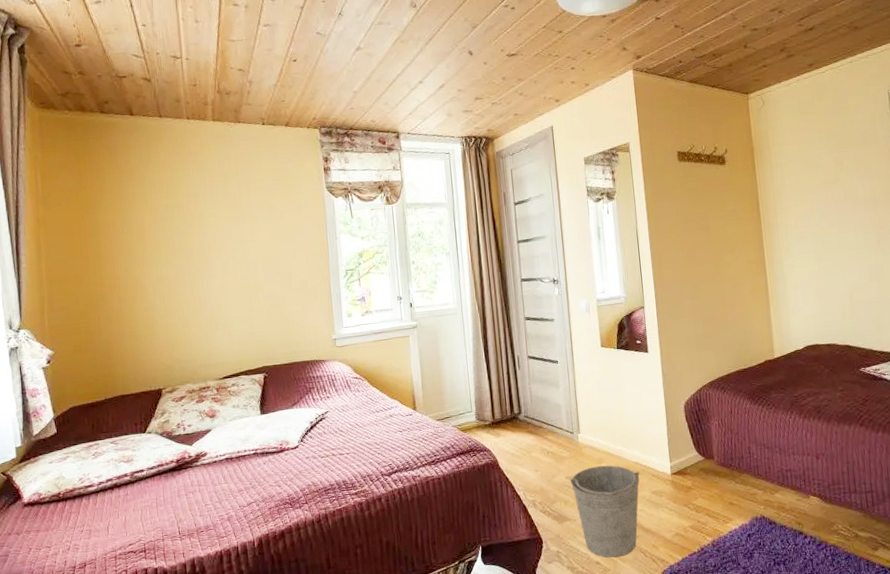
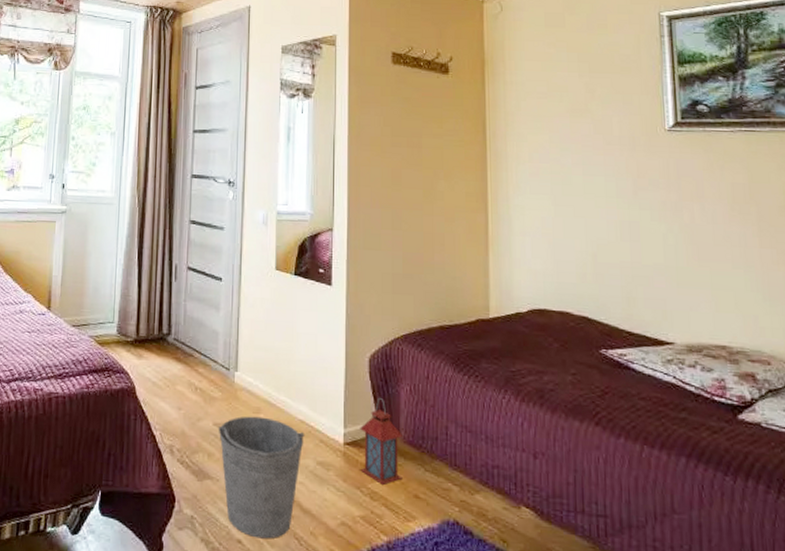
lantern: none [682,434,719,500] -> present [360,398,404,486]

